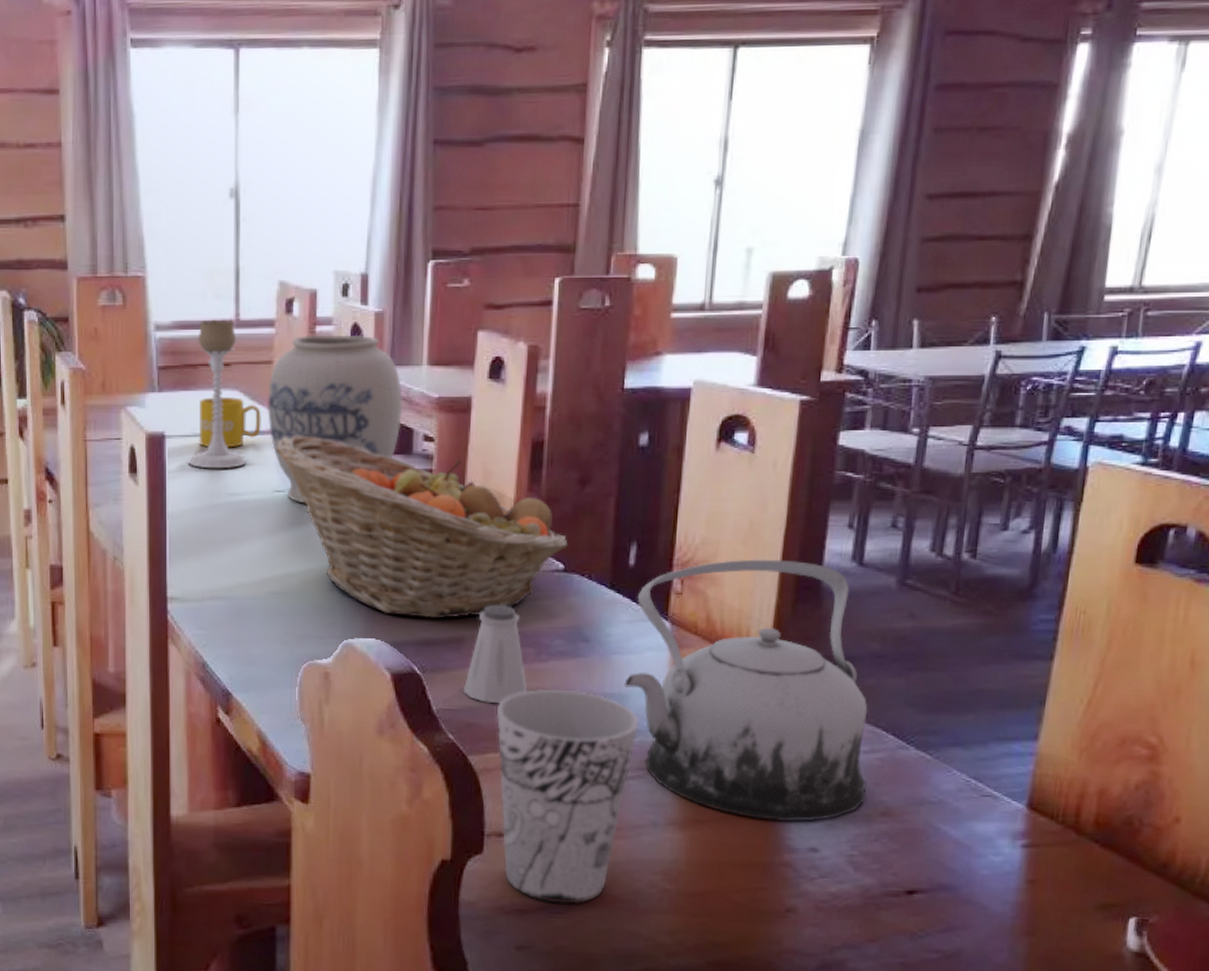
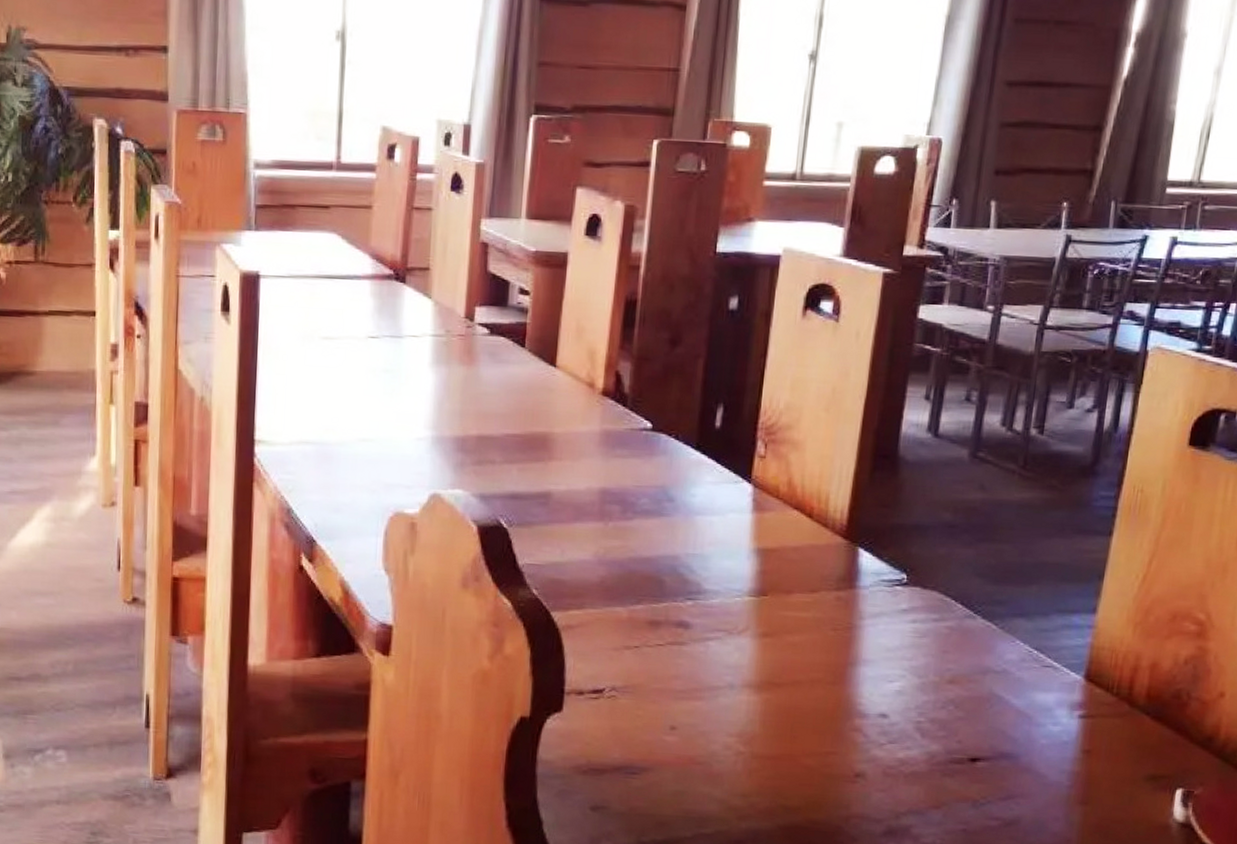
candle holder: present [188,319,247,469] -> none [282,161,342,313]
mug: present [198,397,261,448] -> none [294,239,358,291]
vase: present [268,334,404,504] -> none [365,182,501,351]
fruit basket: present [276,435,568,618] -> none [371,281,657,473]
saltshaker: present [462,604,529,704] -> none [548,460,614,561]
cup: present [496,688,639,904] -> none [580,546,720,765]
teapot: present [624,559,868,822] -> none [706,425,939,687]

